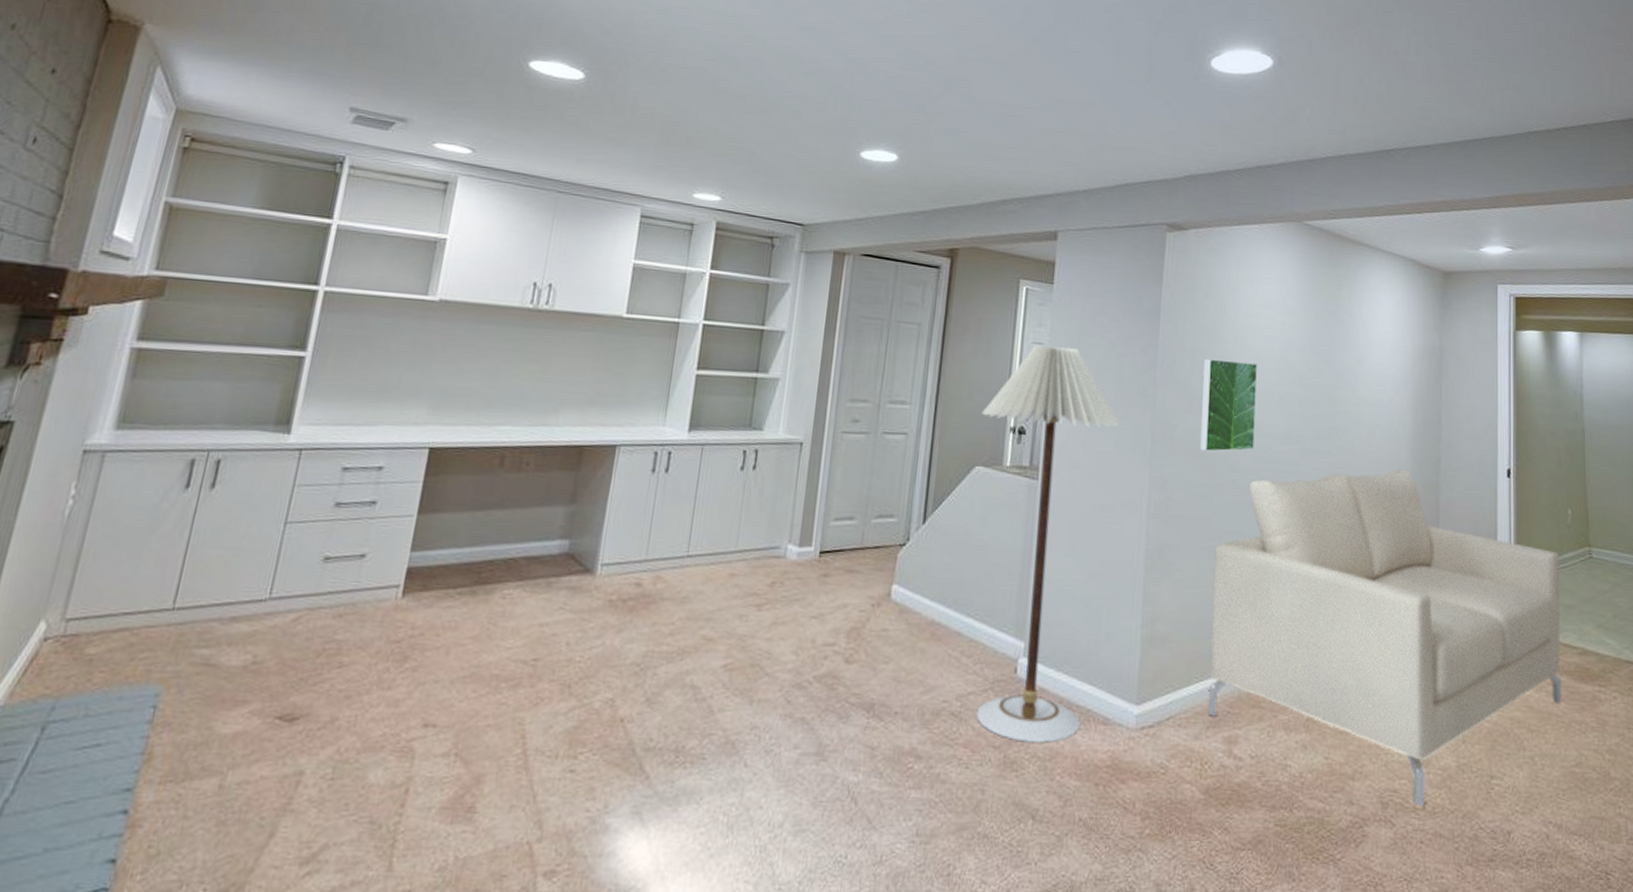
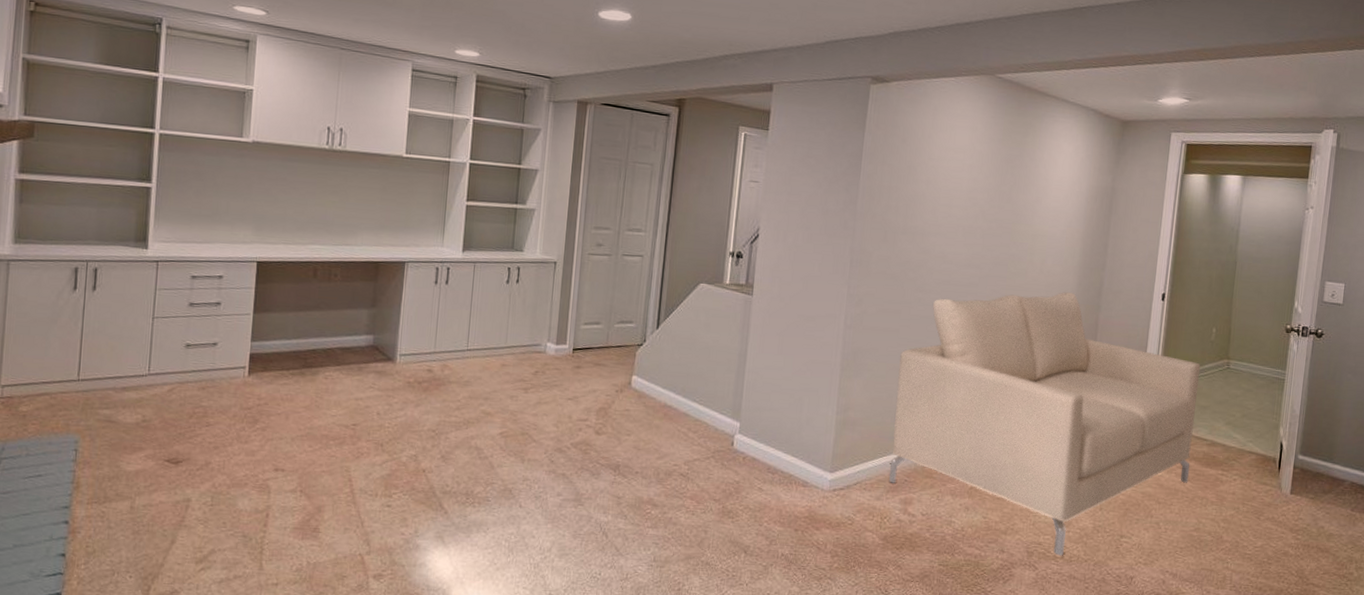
floor lamp: present [976,345,1121,744] -> none [700,183,825,499]
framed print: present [1199,358,1258,452] -> none [891,196,947,275]

